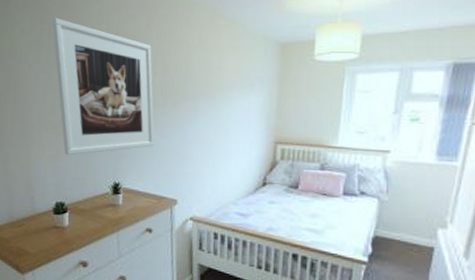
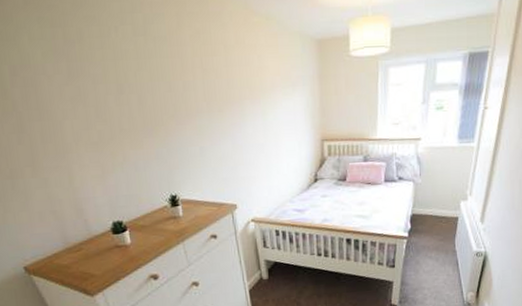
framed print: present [51,18,154,156] -> none [64,19,205,173]

